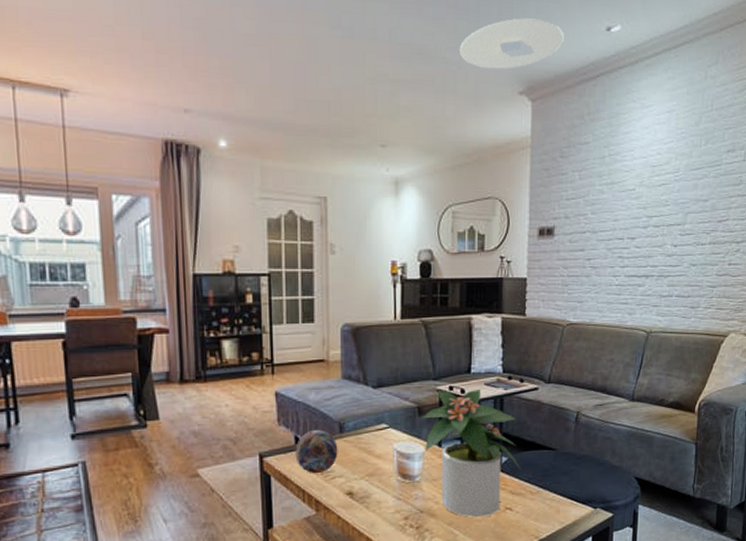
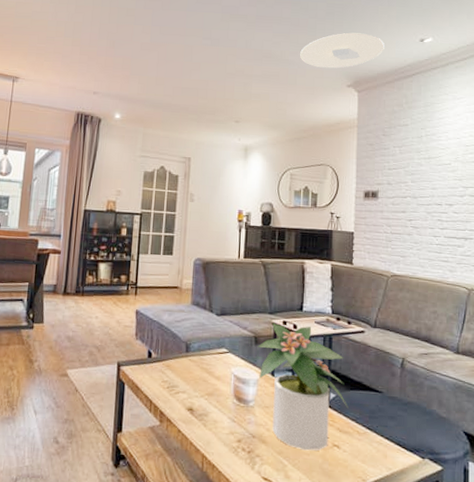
decorative orb: present [295,429,338,474] -> none [147,346,184,387]

